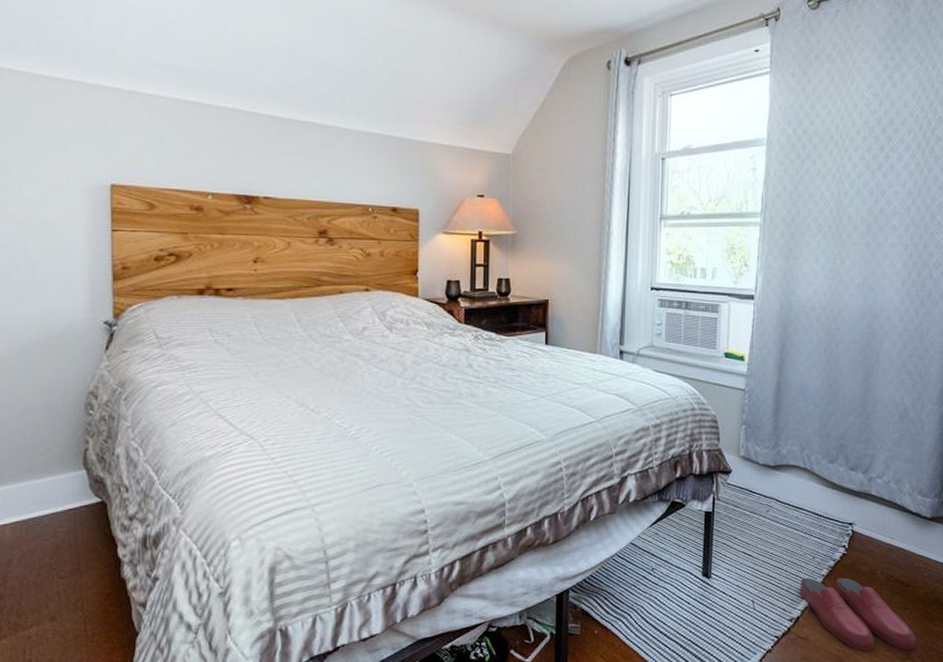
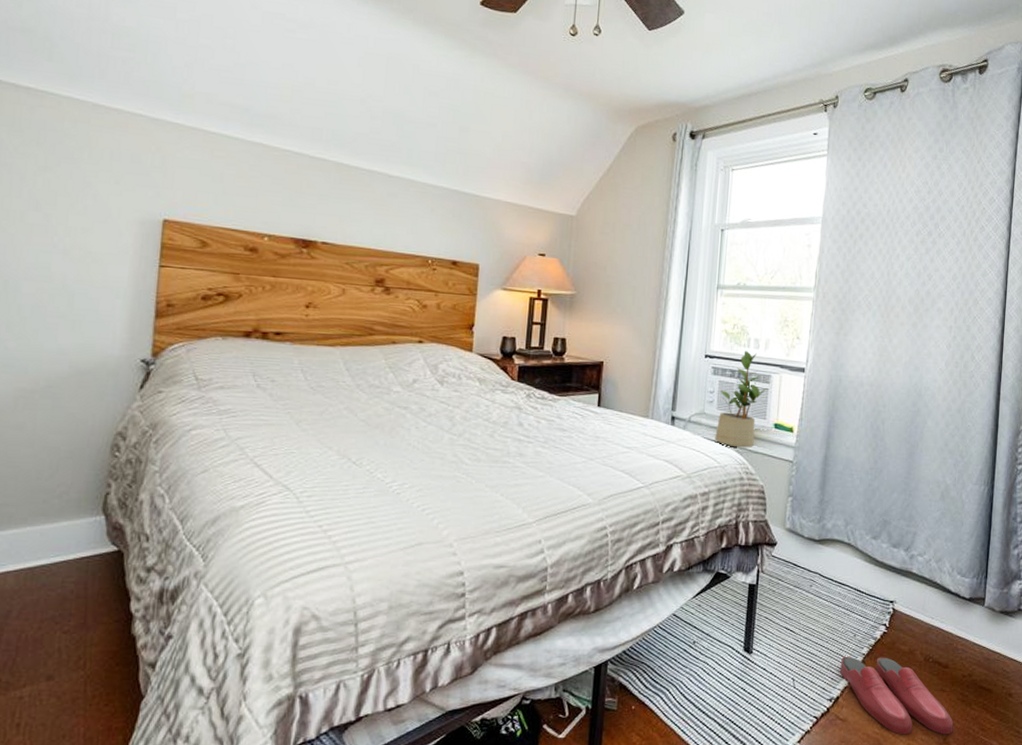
potted plant: none [664,281,716,379] -> present [715,351,767,448]

